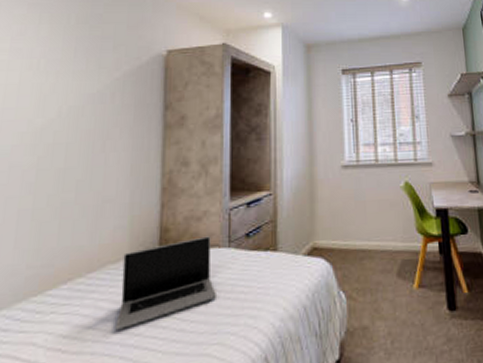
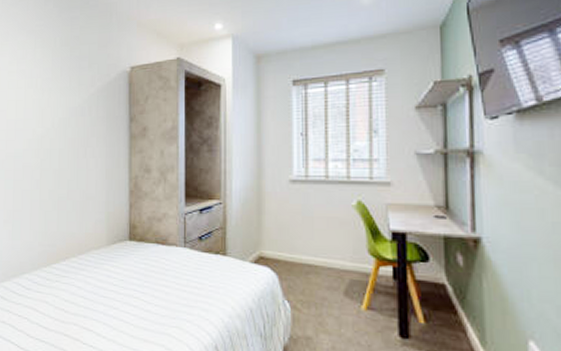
laptop: present [115,236,216,330] -> none [100,235,174,302]

